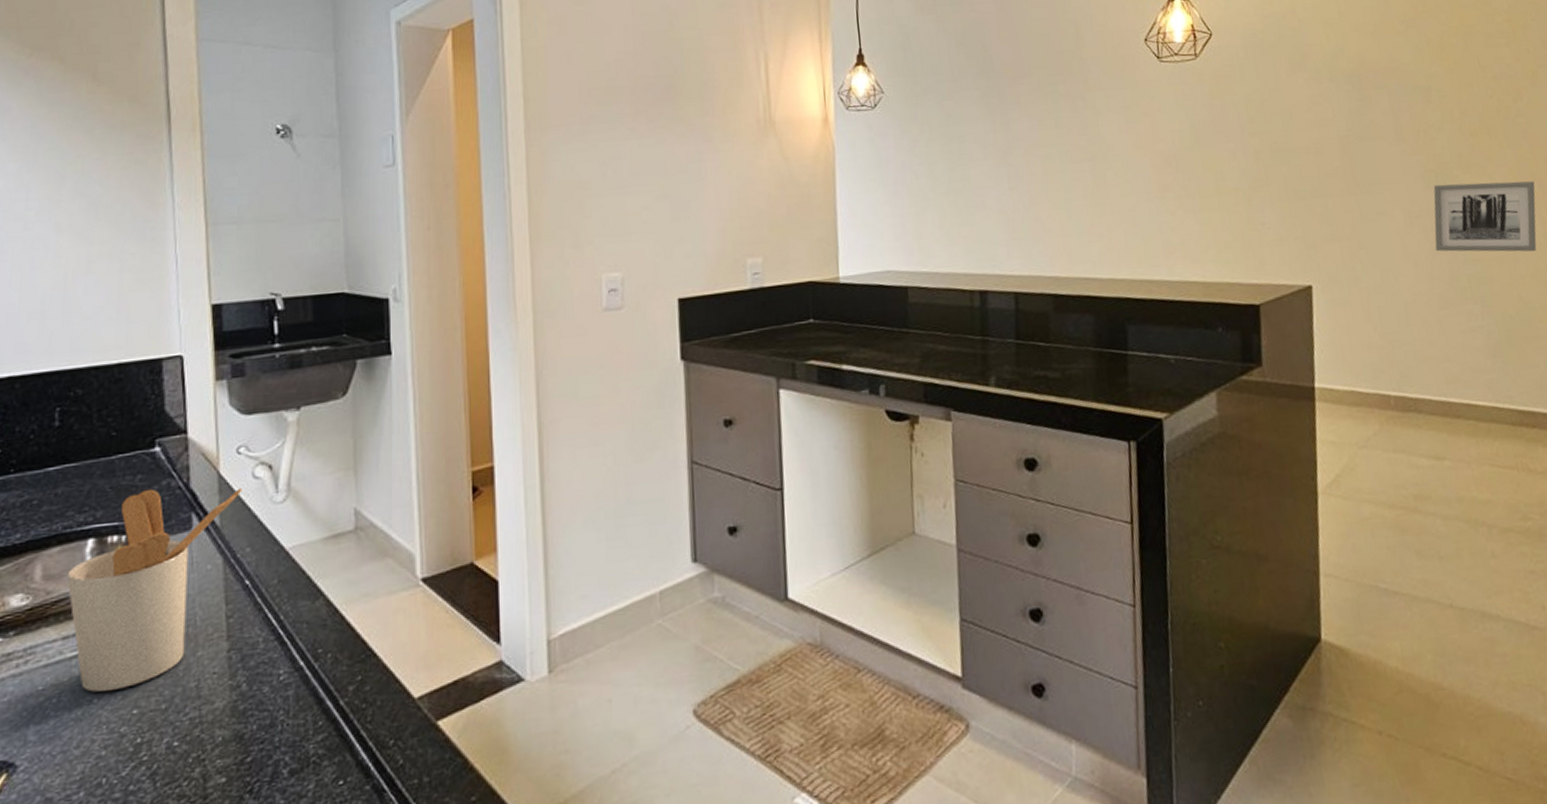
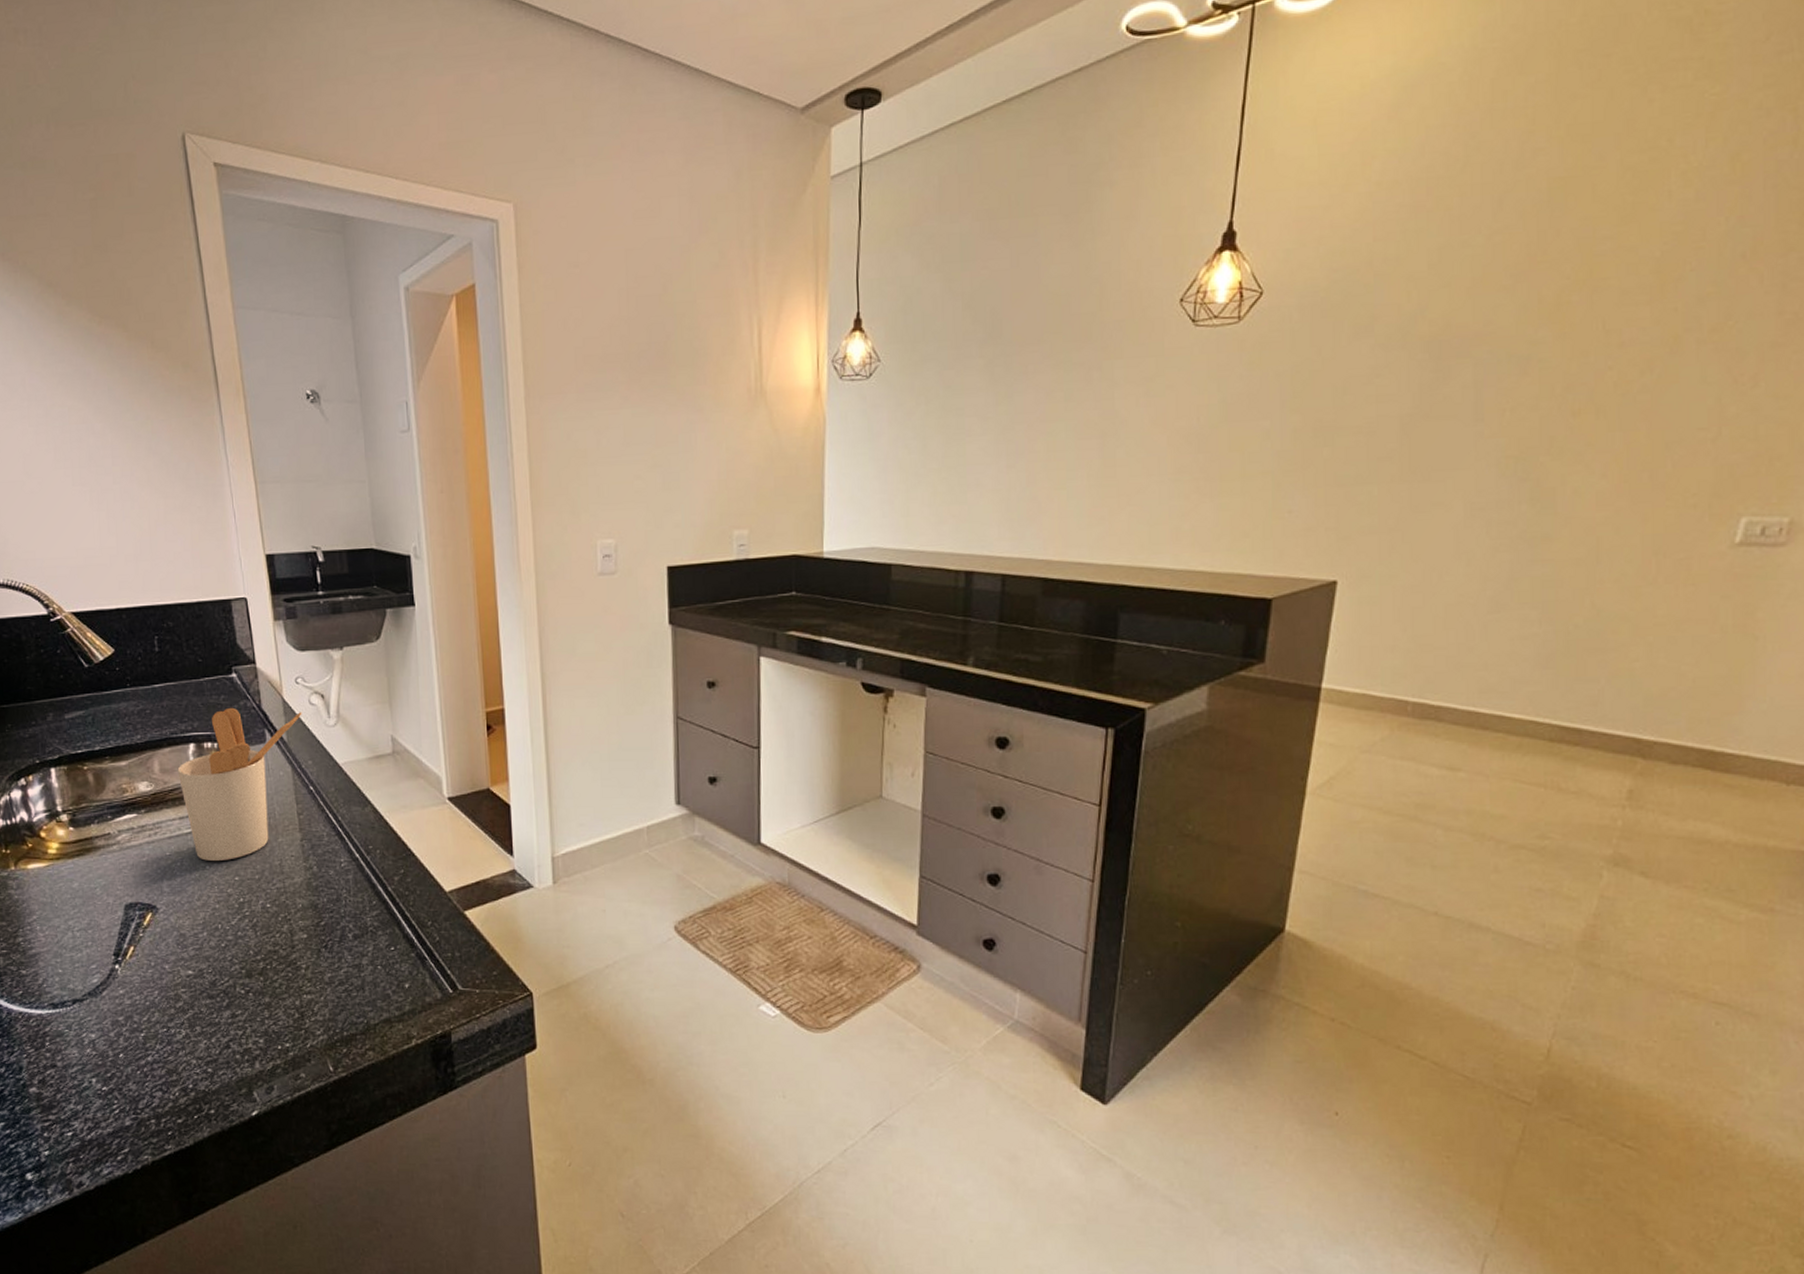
wall art: present [1433,181,1537,252] -> none [1496,471,1644,554]

